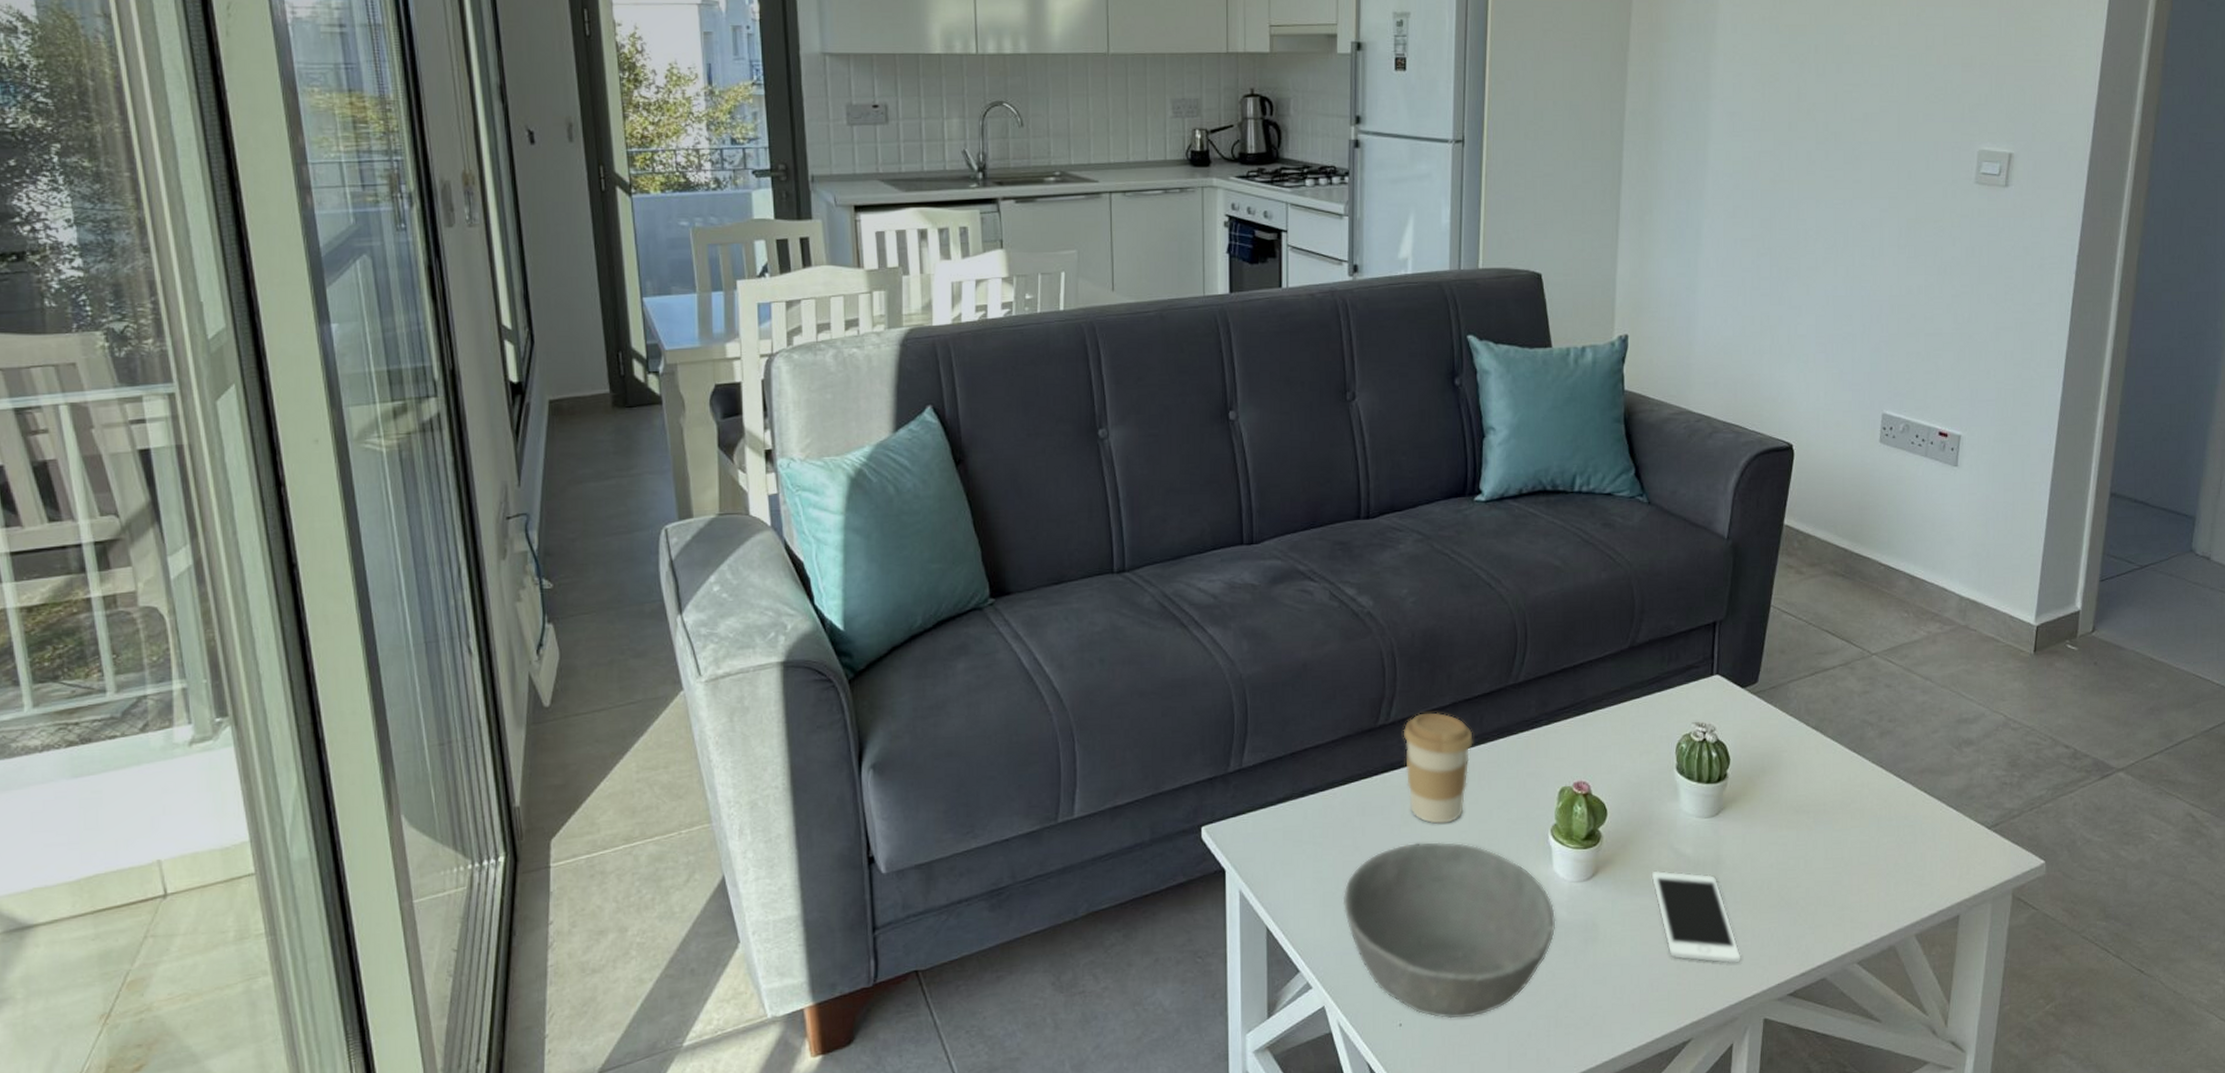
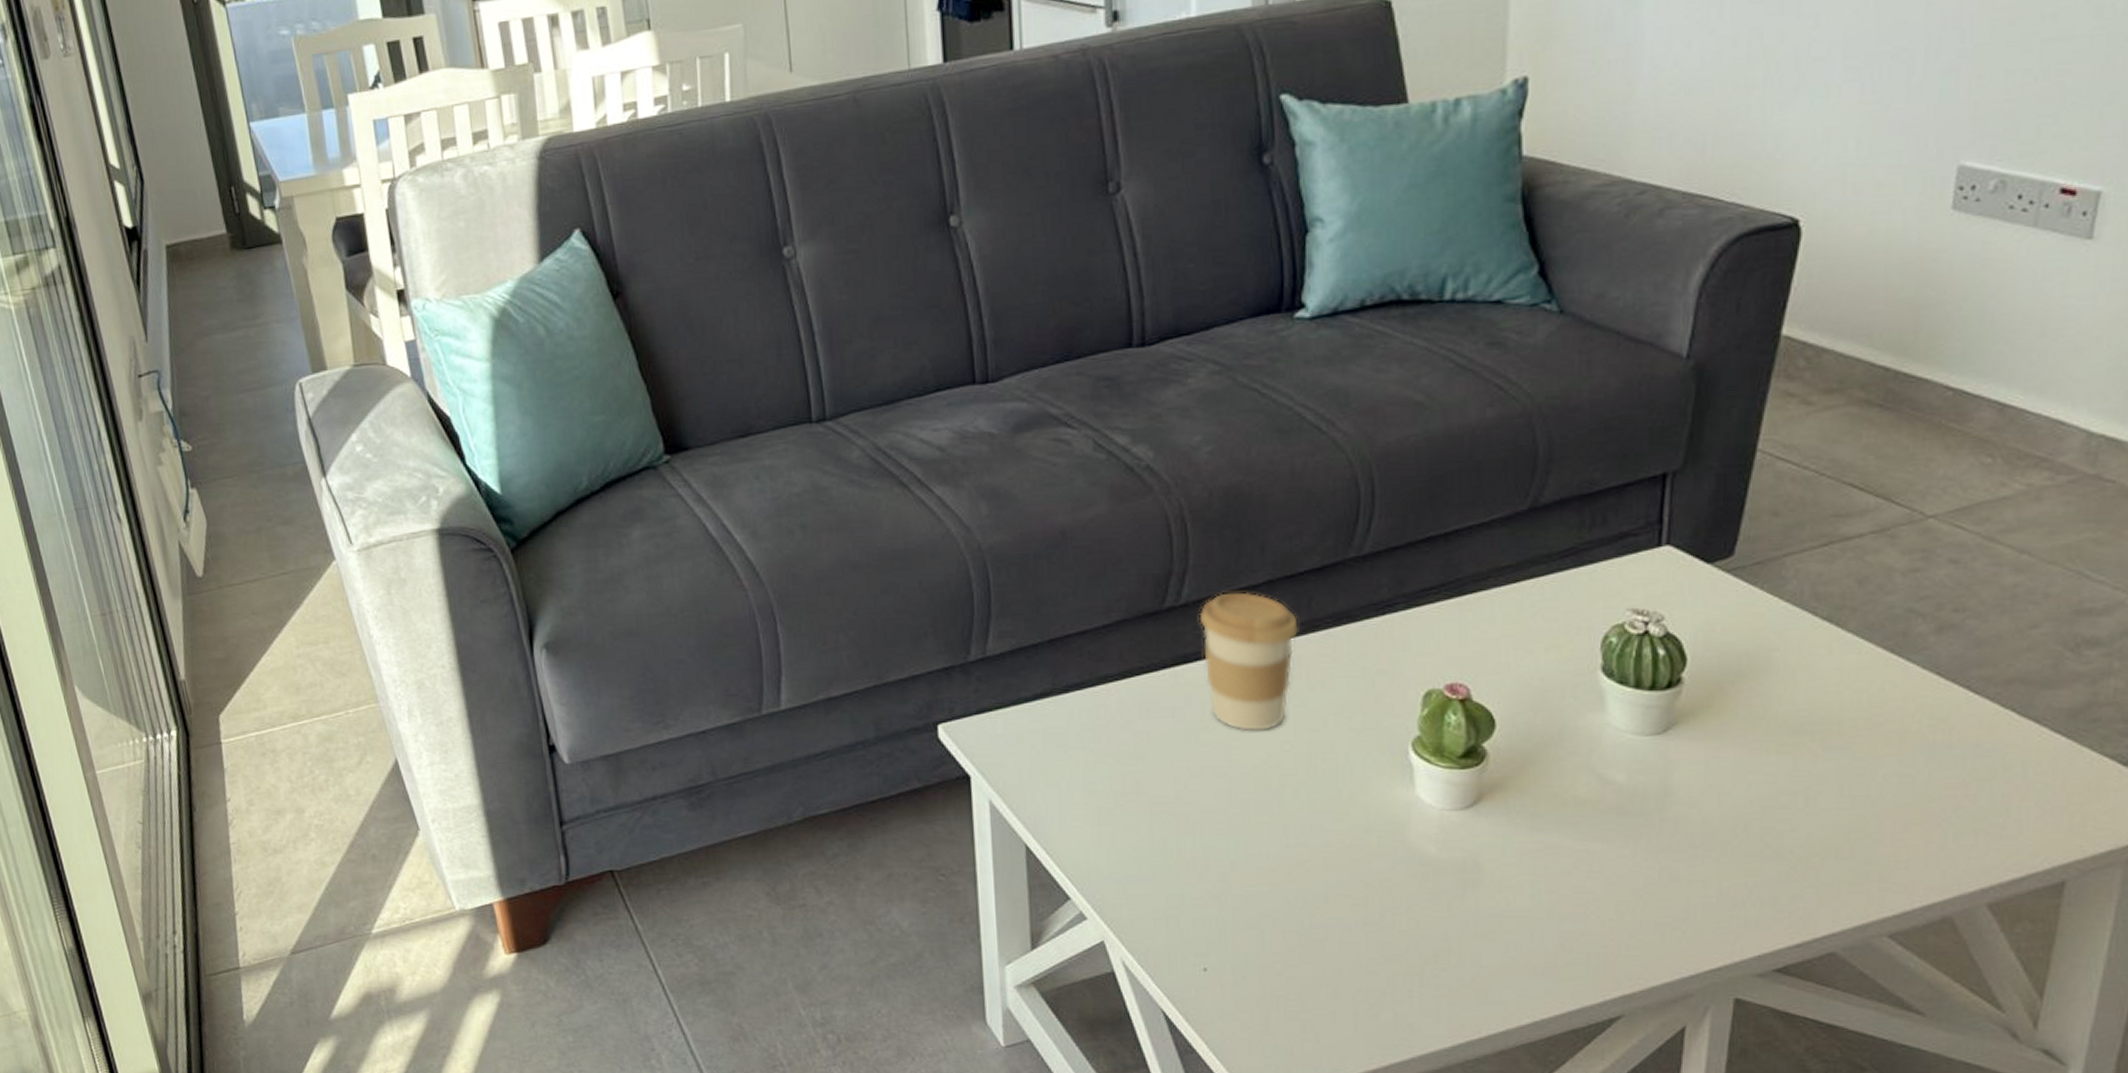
bowl: present [1342,842,1556,1019] -> none [1123,753,1420,967]
cell phone: present [1651,870,1741,963] -> none [1562,801,1701,925]

